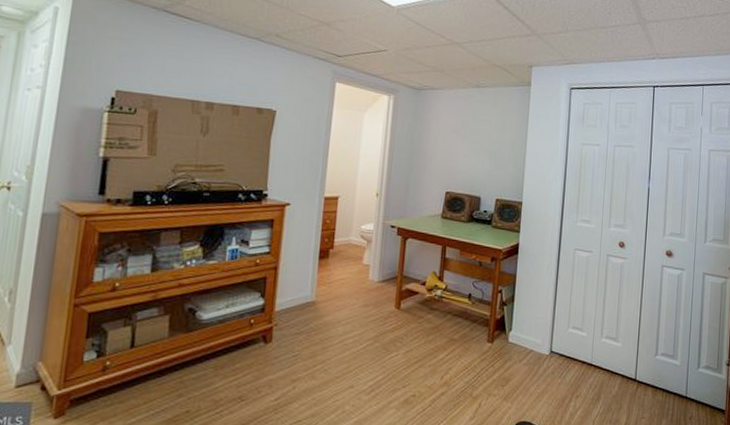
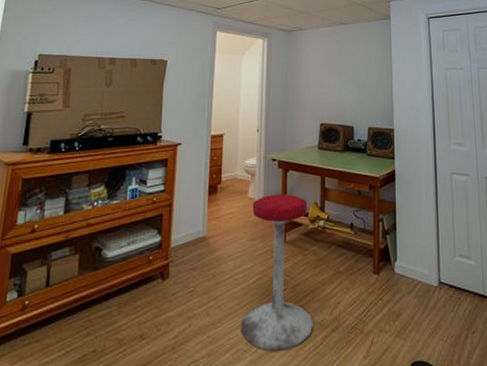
stool: none [348,261,426,413] -> present [241,194,314,352]

